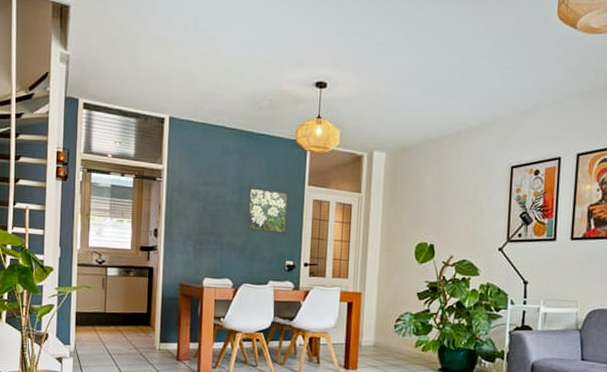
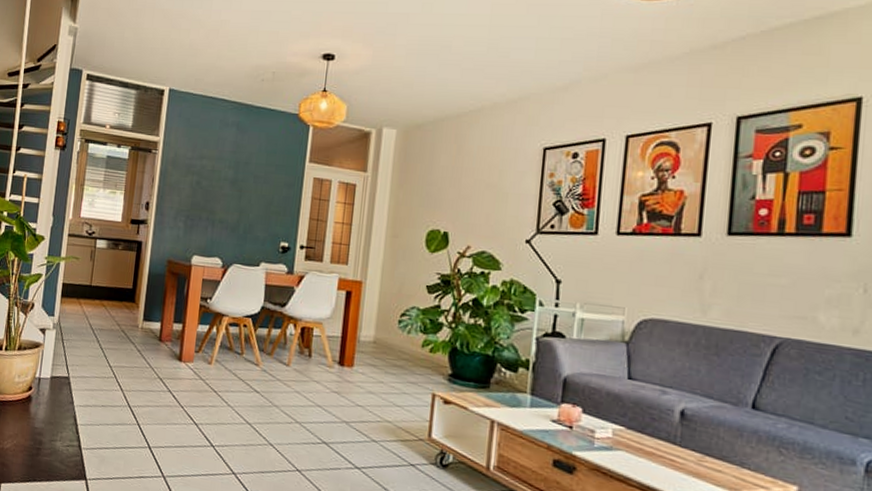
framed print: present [246,187,289,234] -> none [240,162,288,213]

